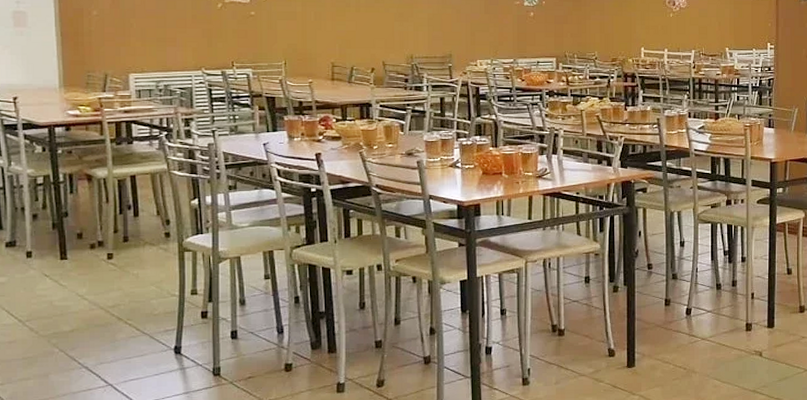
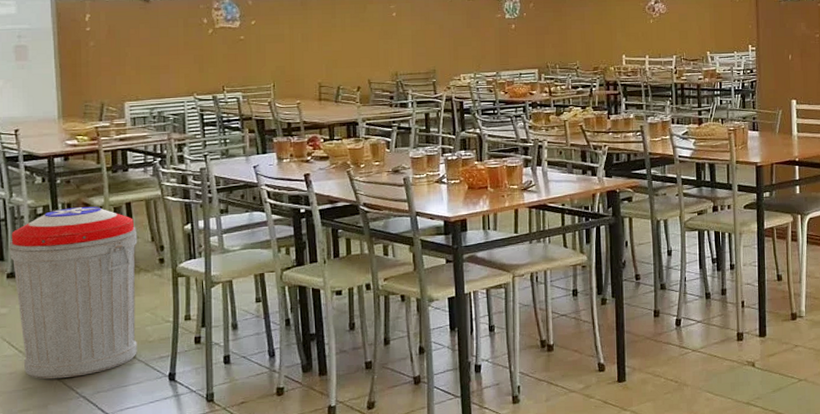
trash can: none [7,178,143,349] -> present [9,207,138,380]

